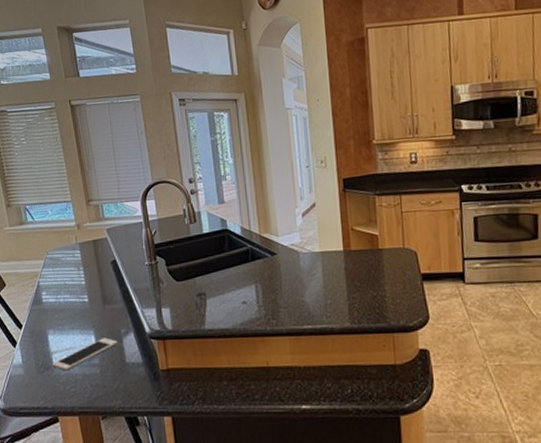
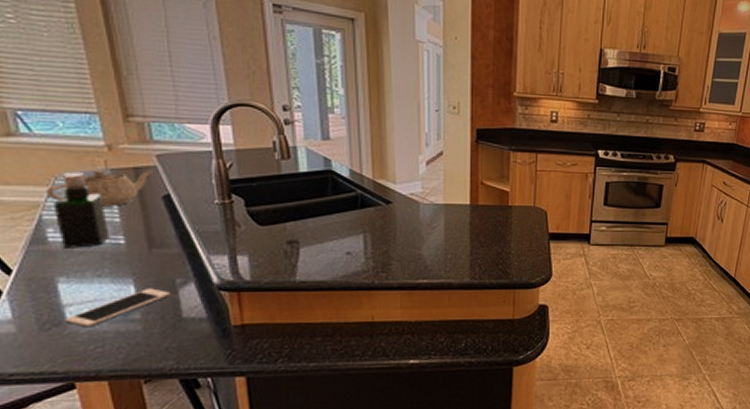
teapot: none [42,242,104,274] -> present [47,170,152,208]
spray bottle: none [46,248,79,307] -> present [53,173,110,248]

